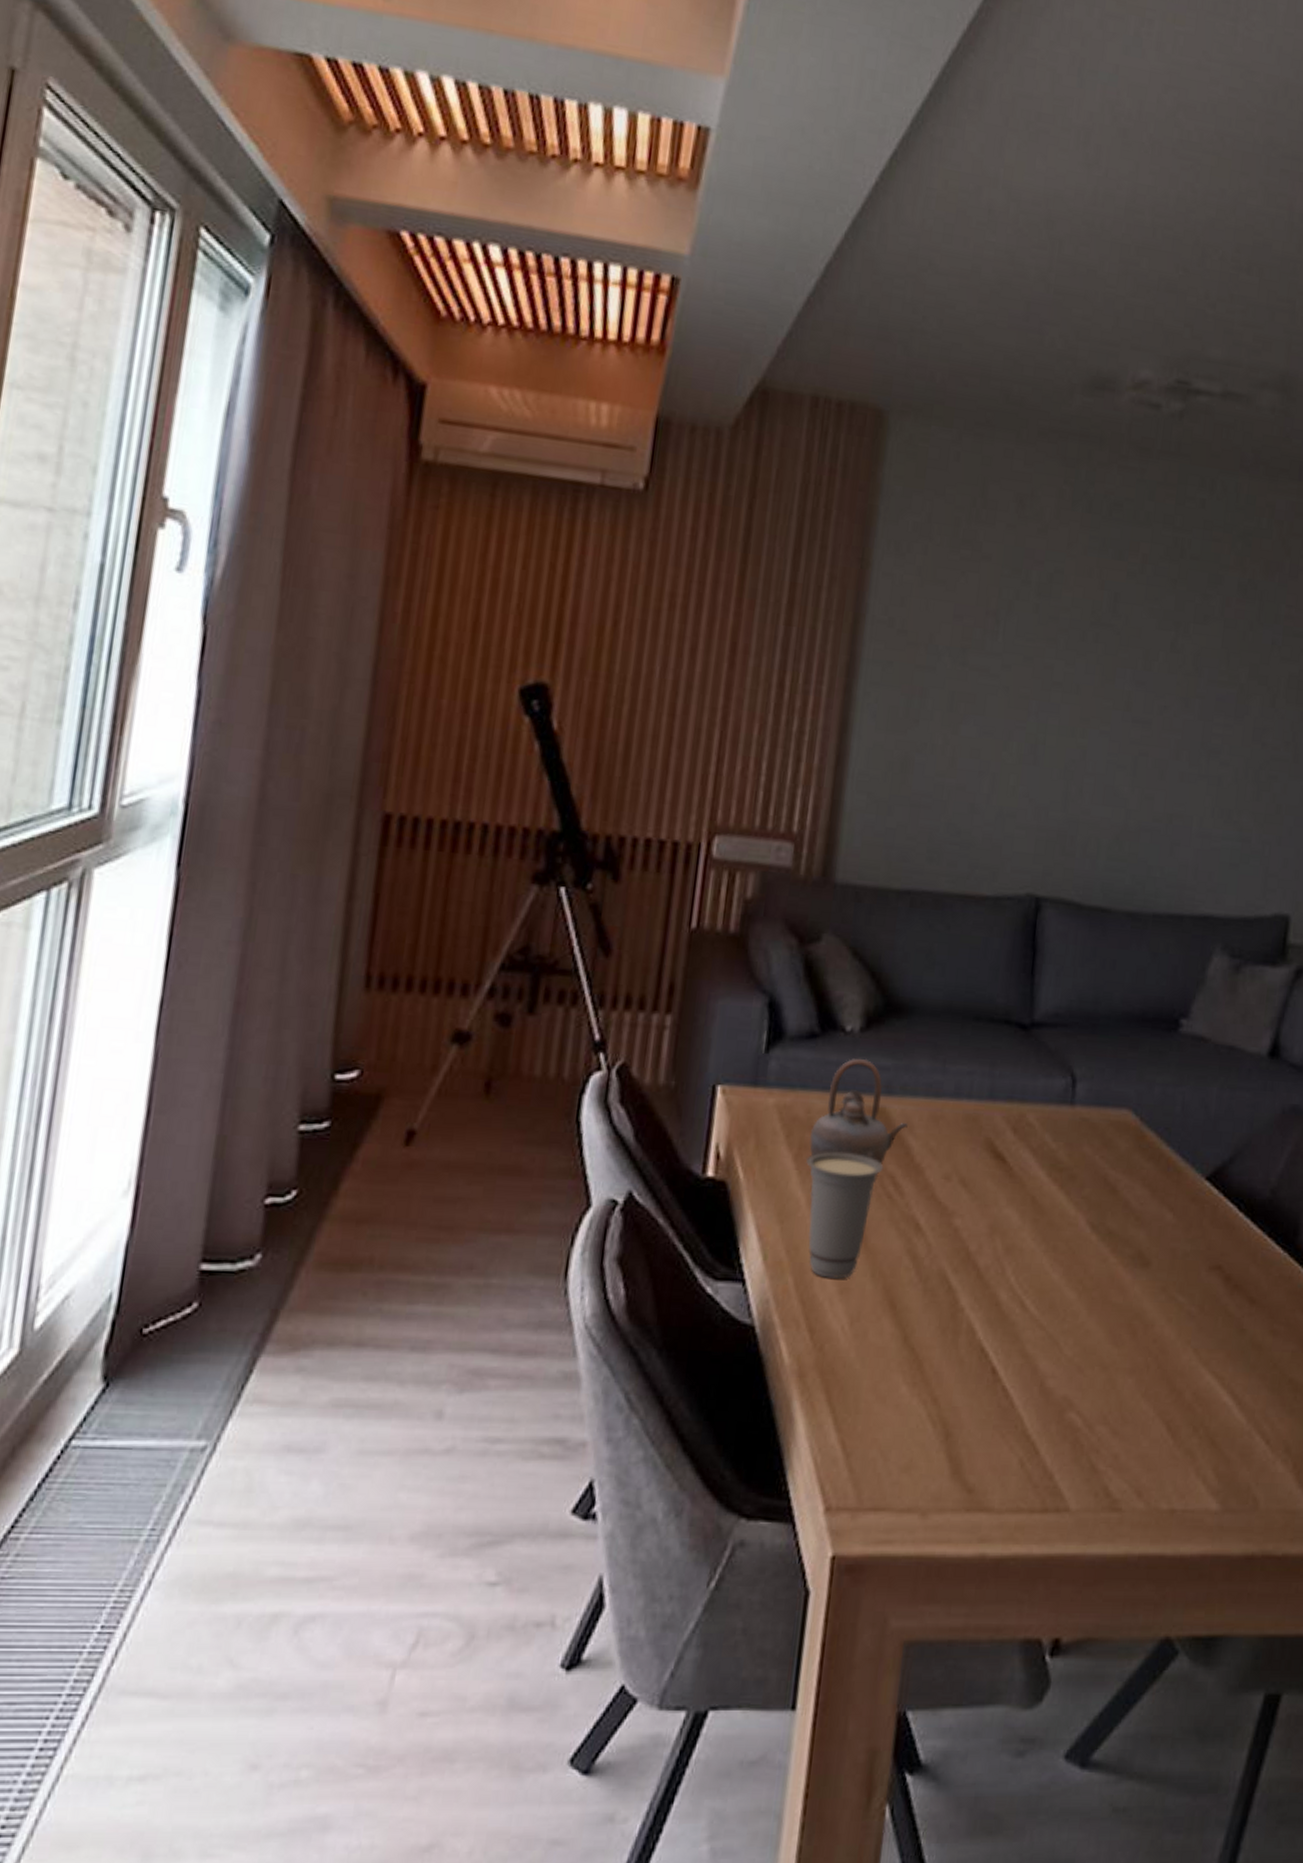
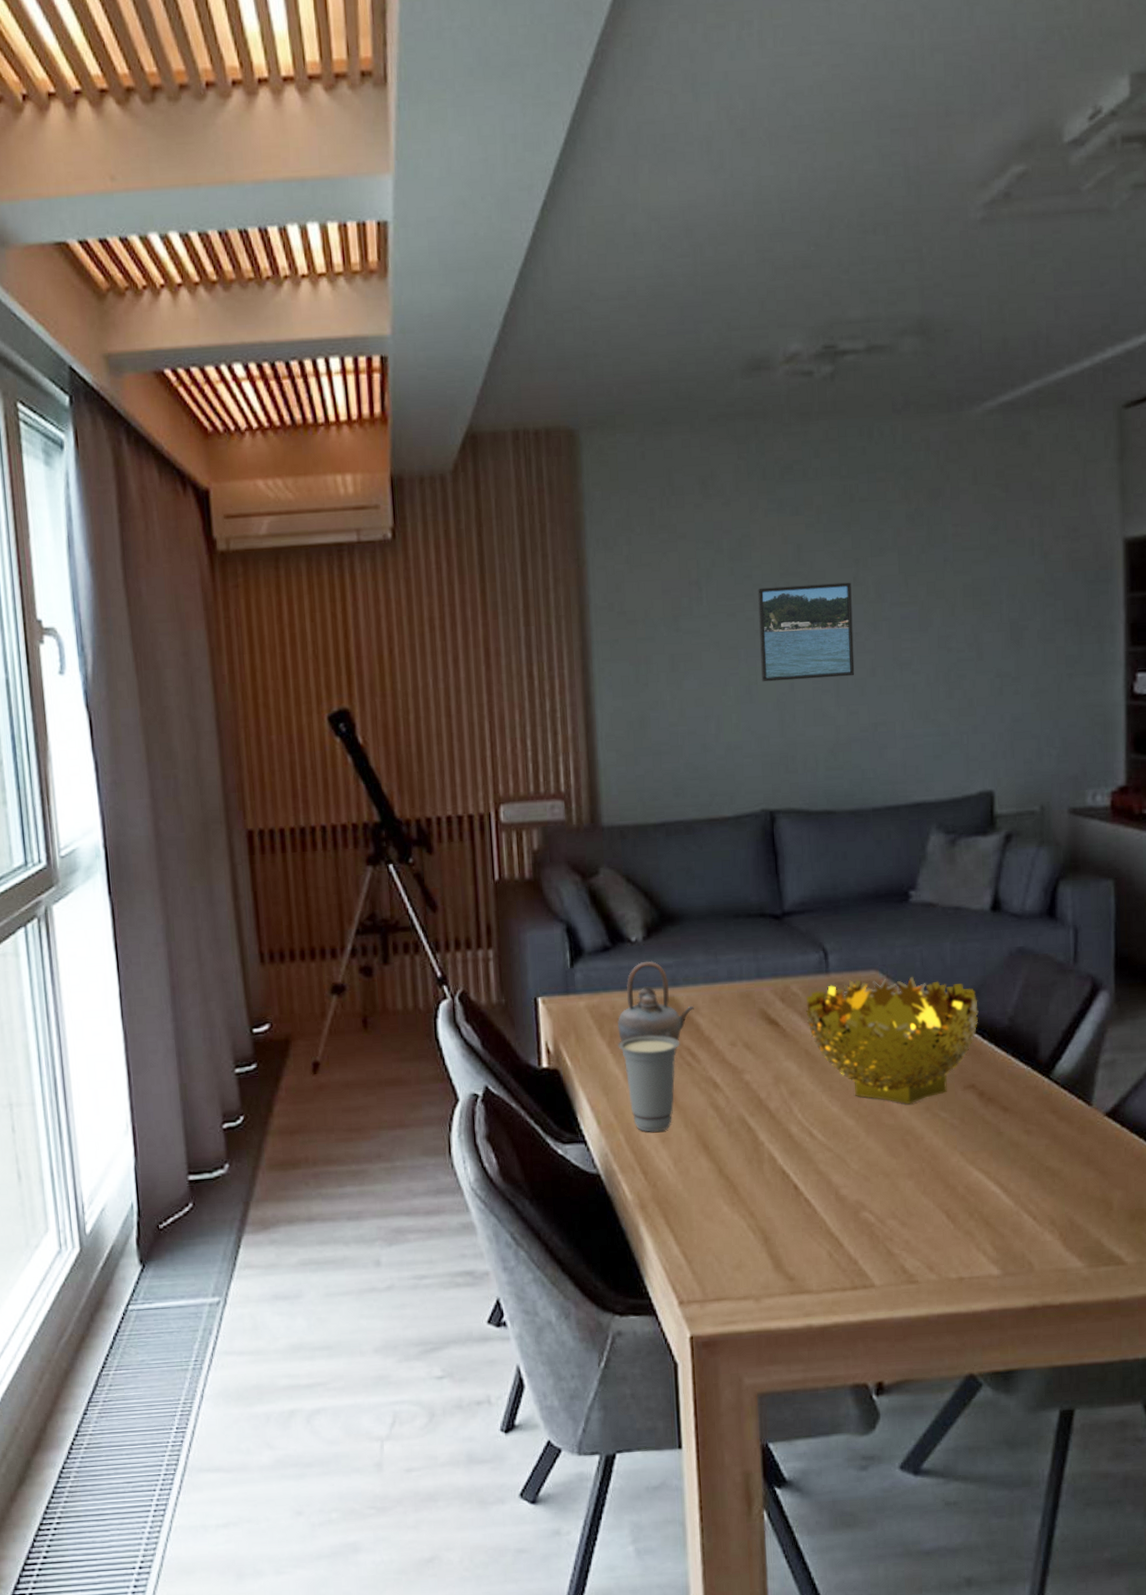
decorative bowl: none [1040,1117,1240,1281] -> present [805,976,979,1105]
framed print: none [1050,634,1168,755] -> present [758,582,855,682]

